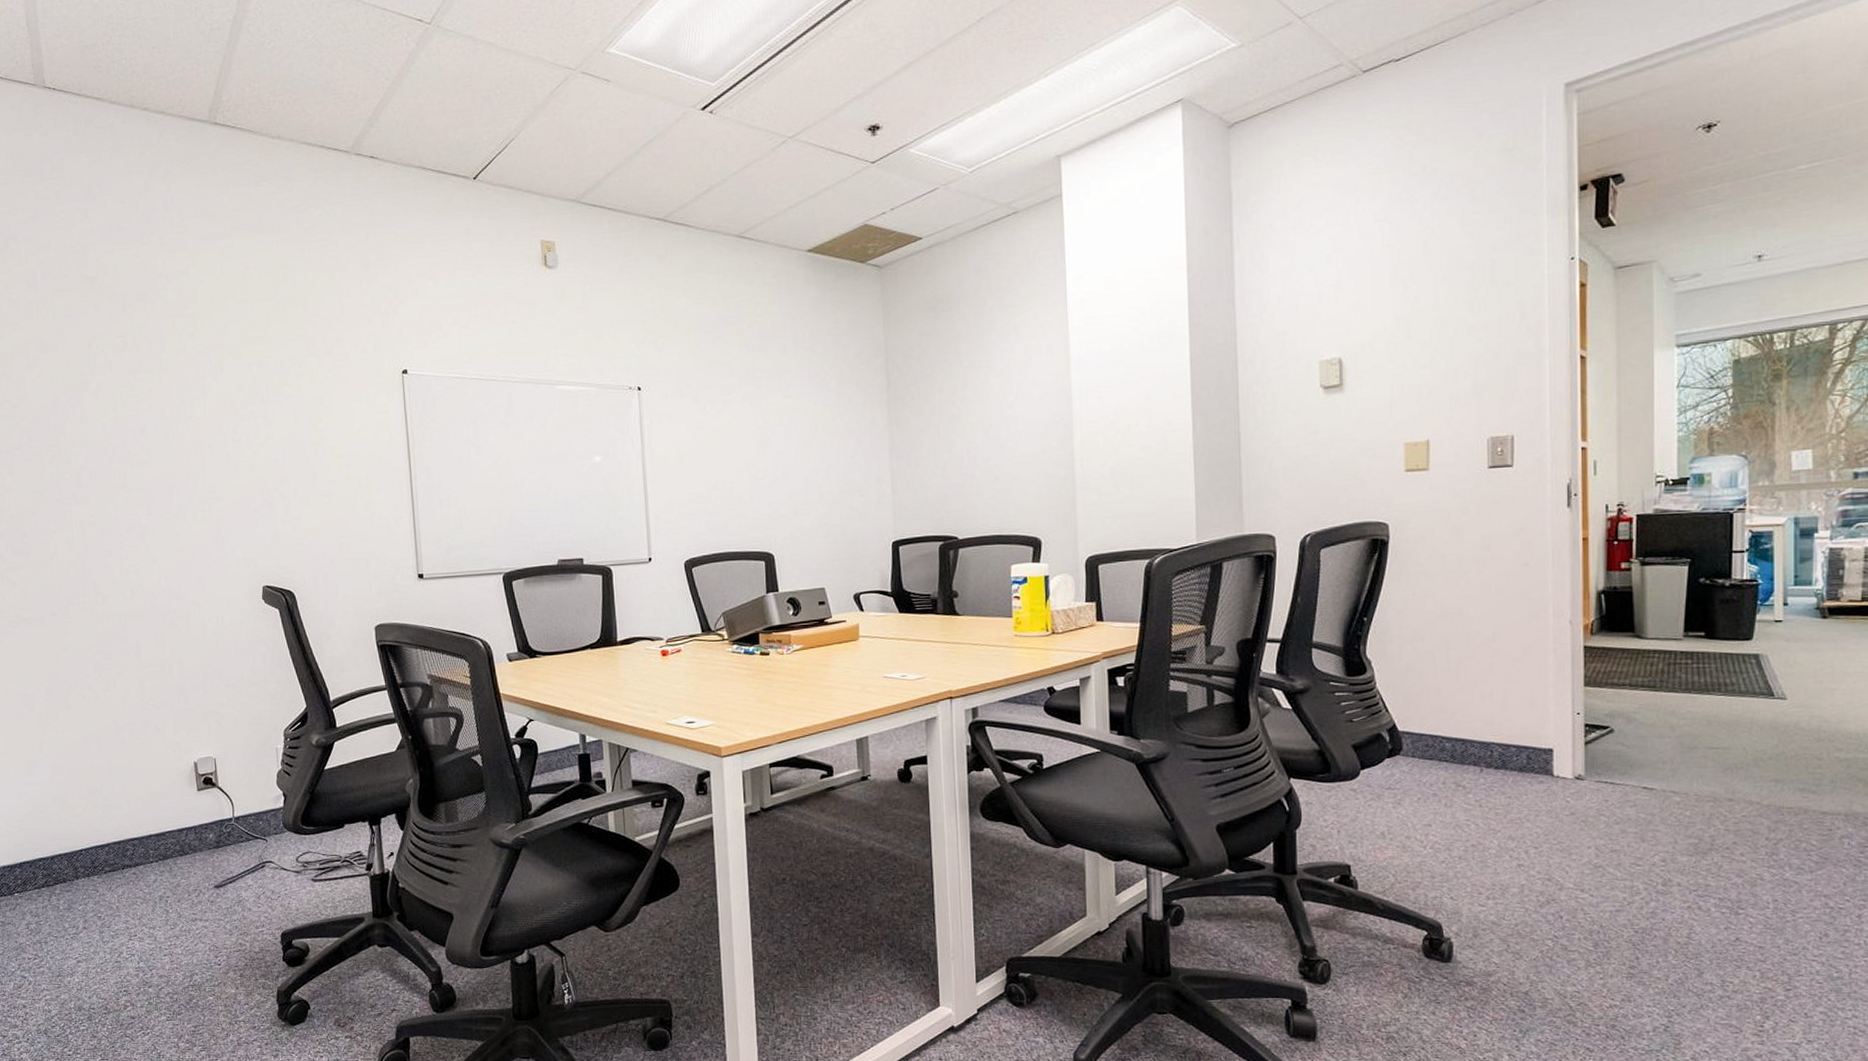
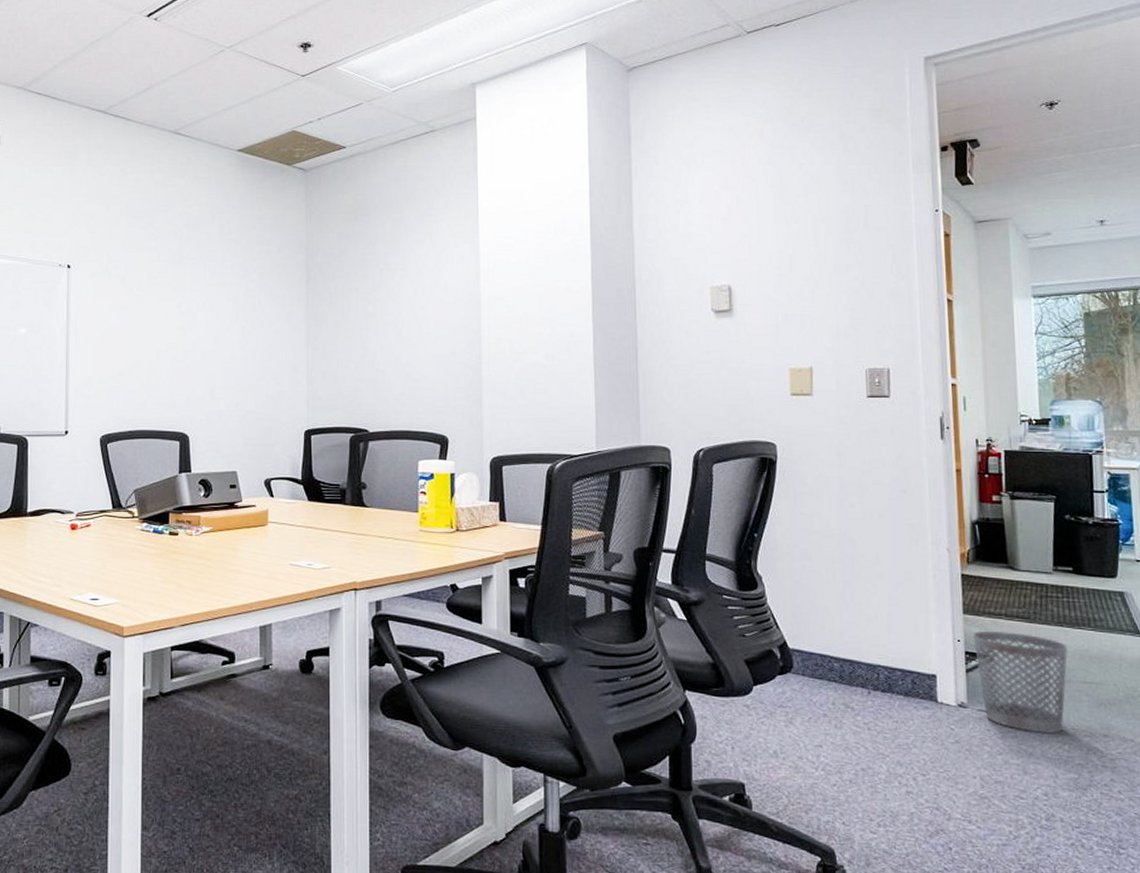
wastebasket: none [1594,702,1694,801] -> present [973,631,1067,733]

